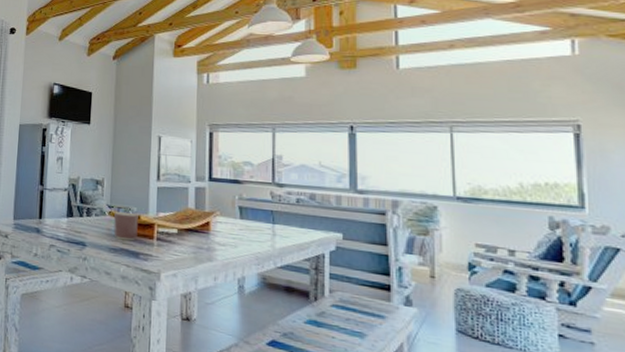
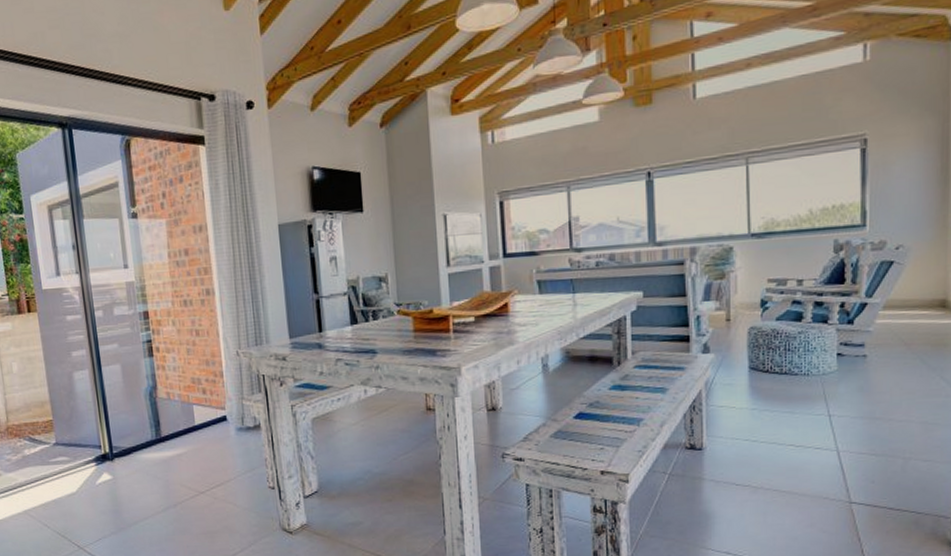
mug: present [113,212,138,241] -> none [404,307,432,340]

